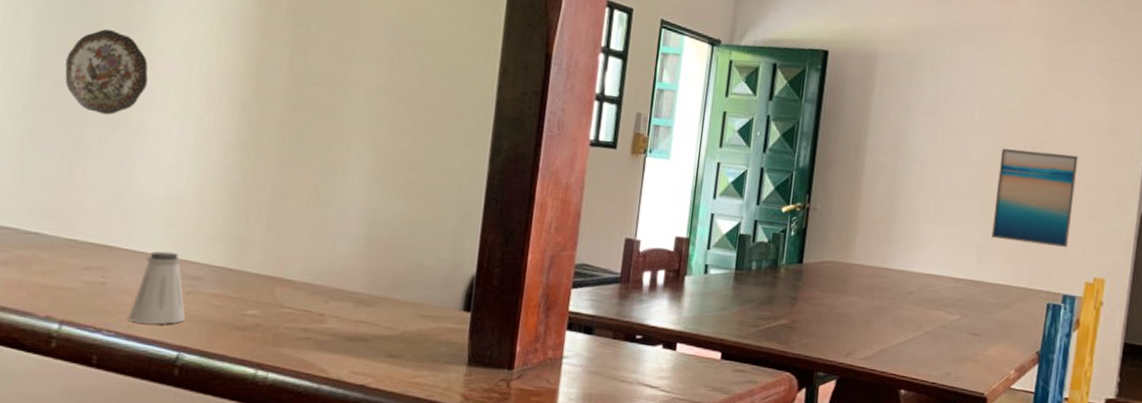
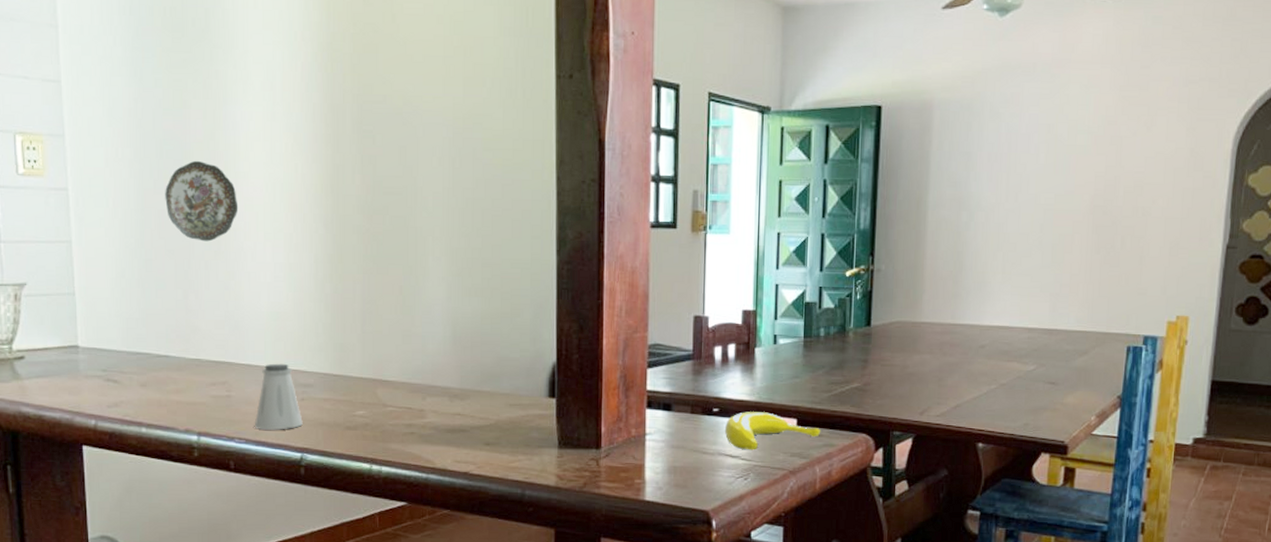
banana: none [645,341,745,382] -> present [724,412,821,450]
wall art: present [991,148,1079,247] -> none [1065,189,1155,287]

